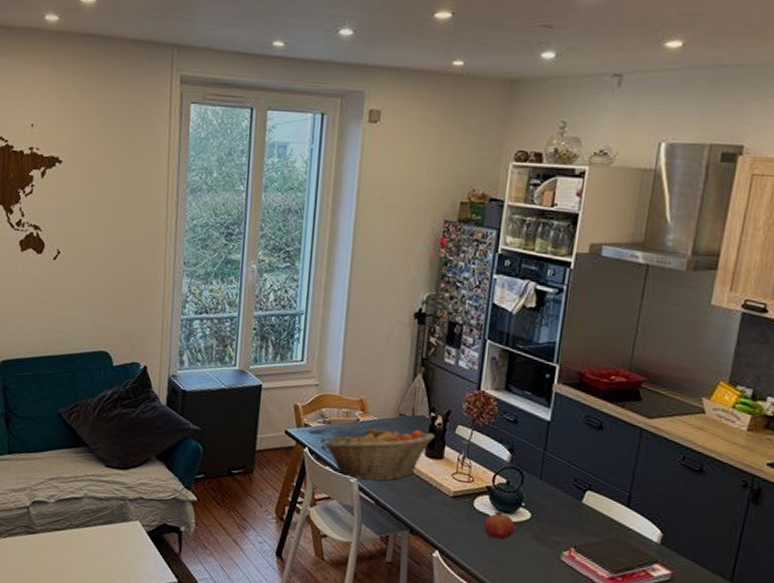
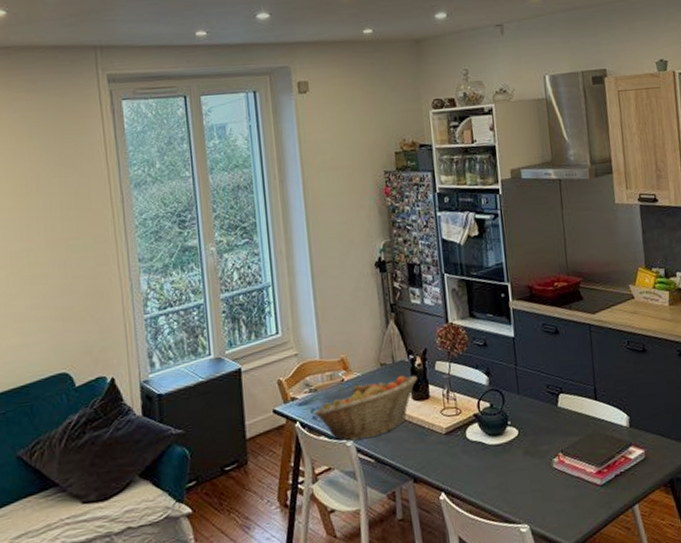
fruit: present [484,511,516,540] -> none [479,435,508,465]

